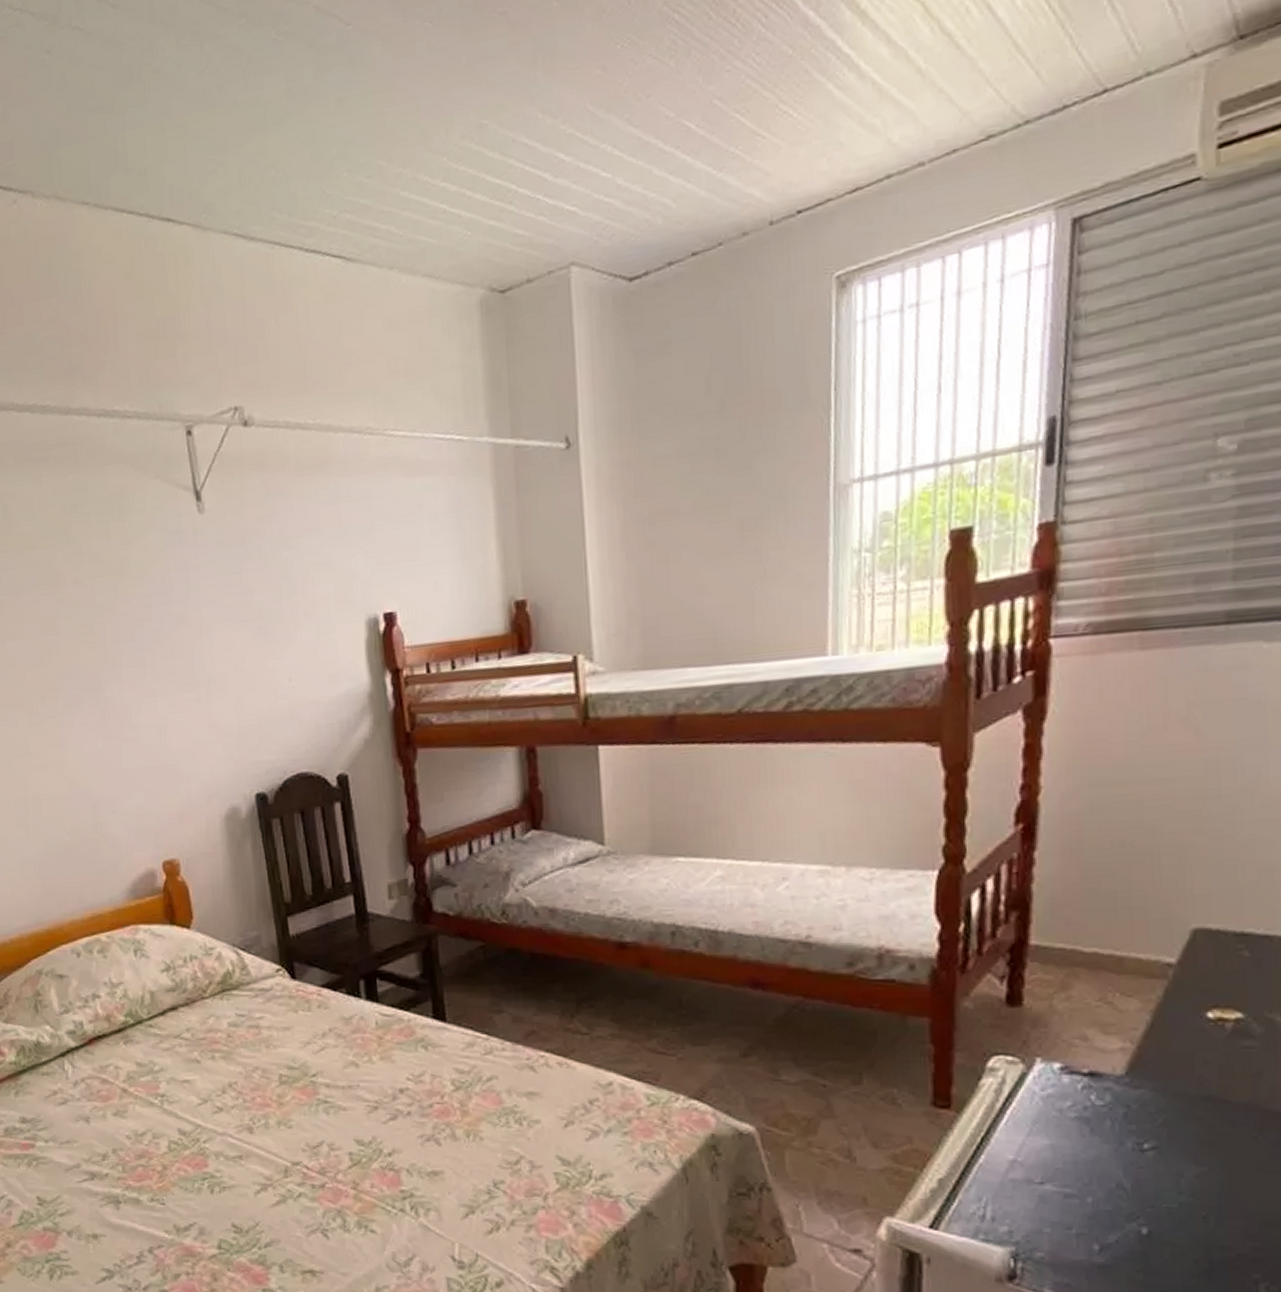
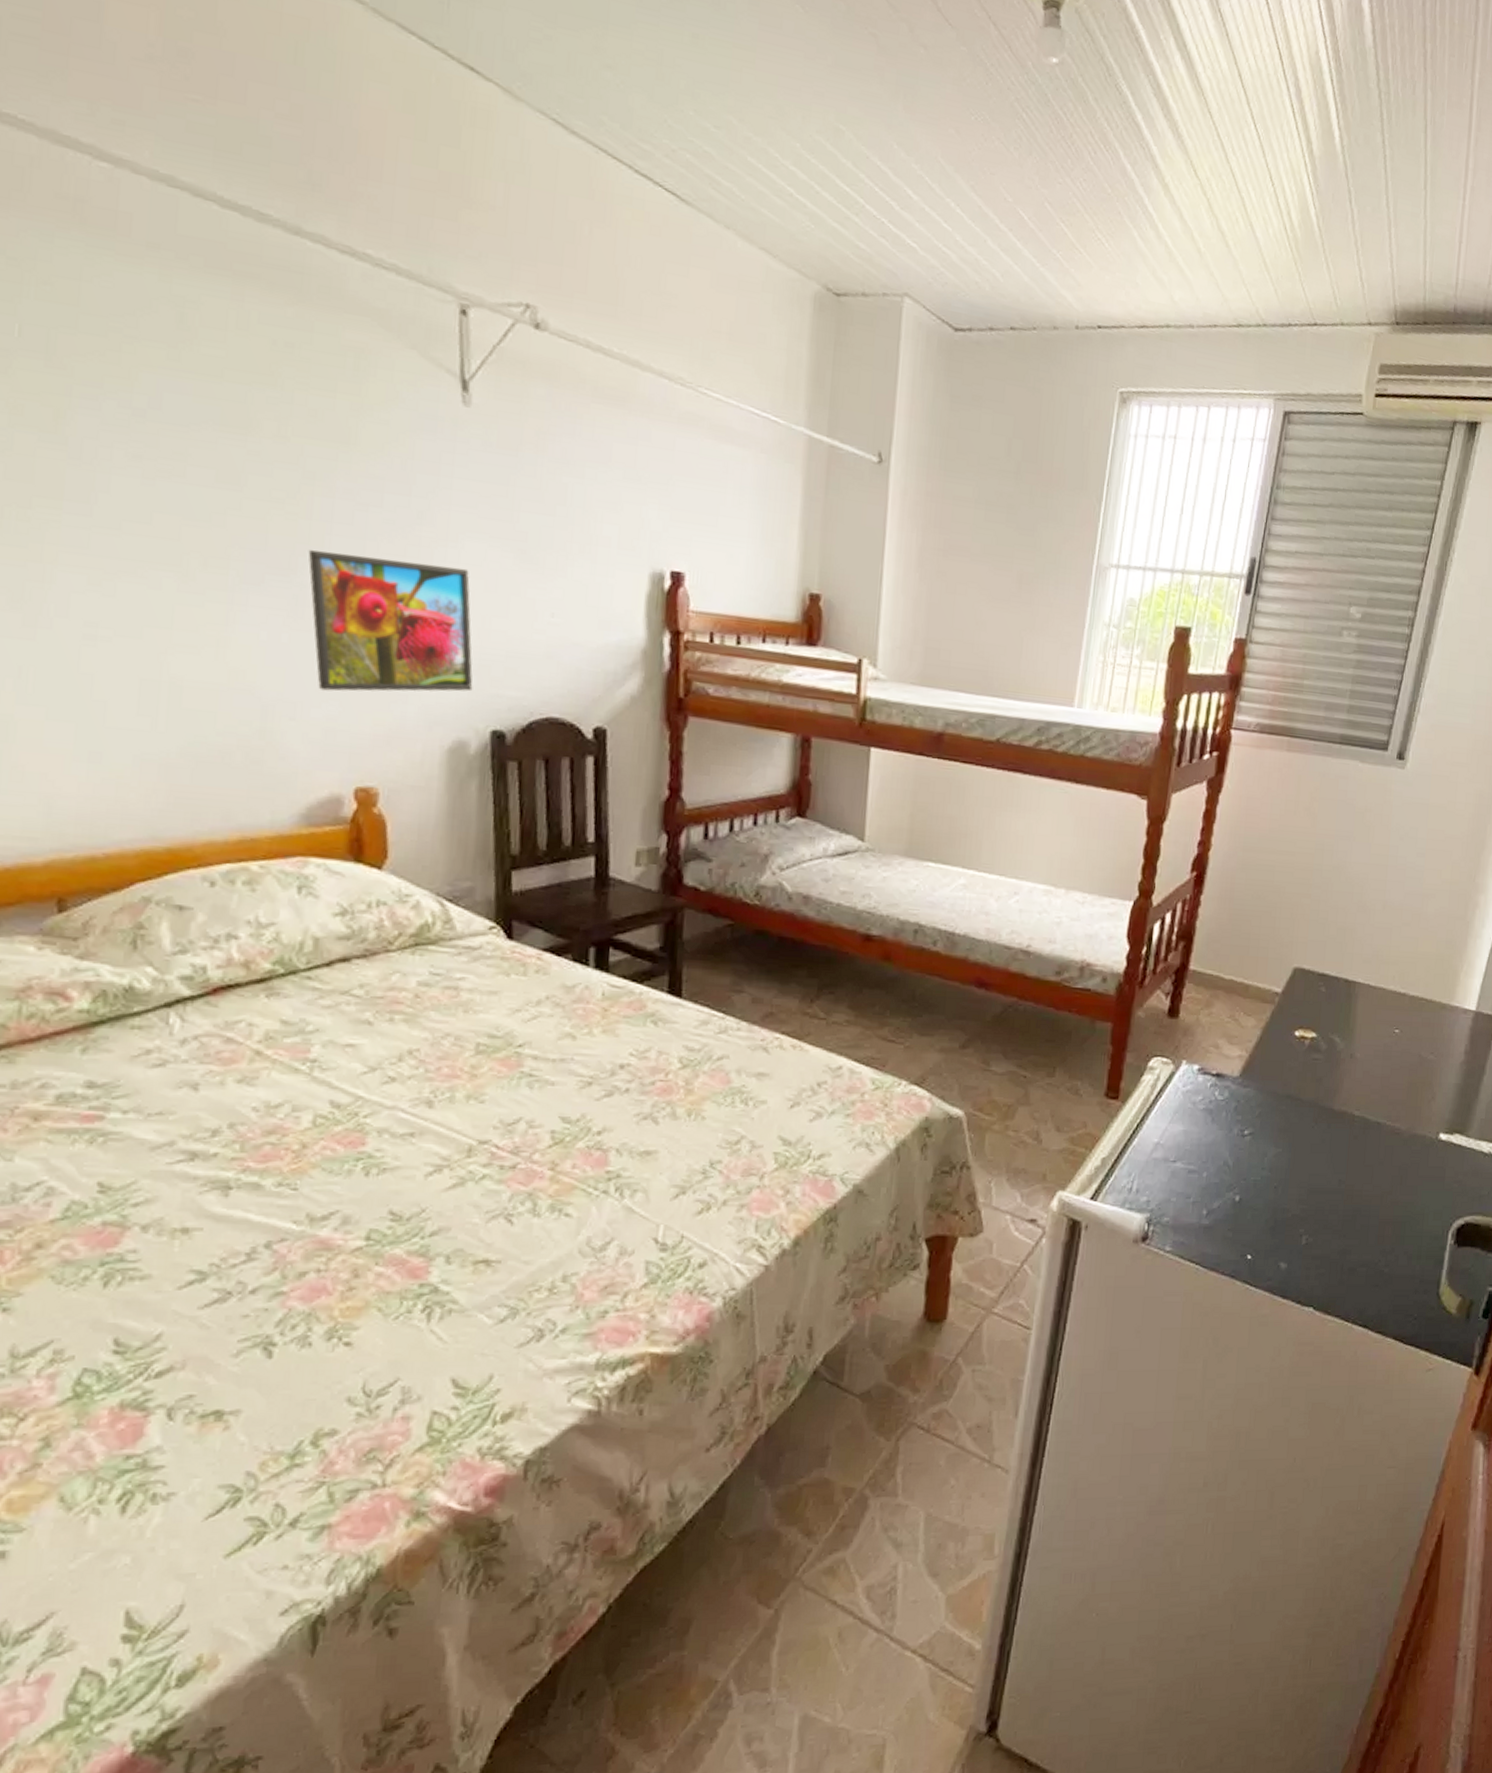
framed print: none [107,655,237,784] -> present [308,550,473,692]

